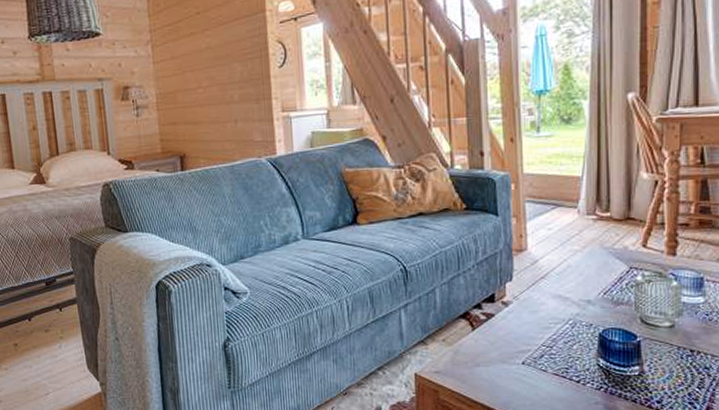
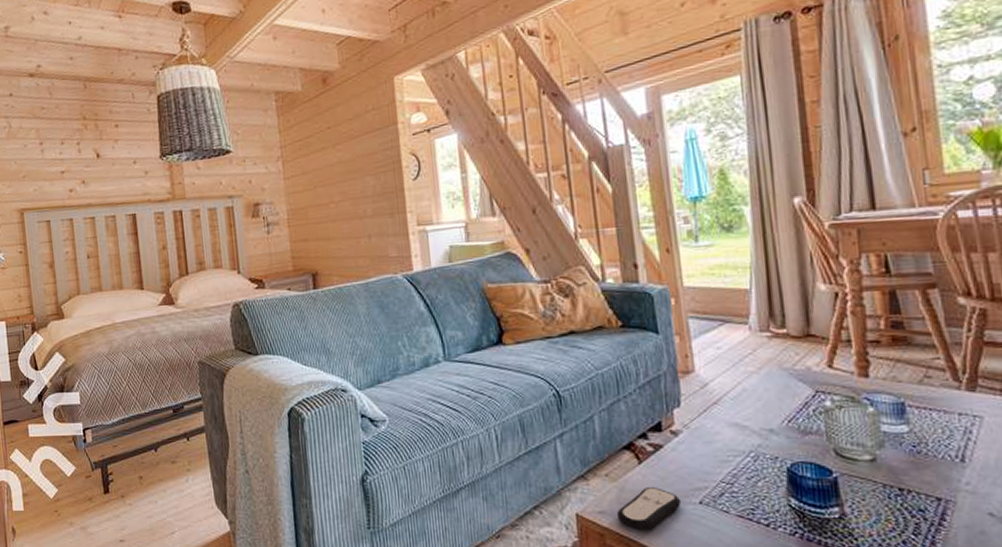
remote control: none [450,349,507,387] -> present [616,486,682,531]

